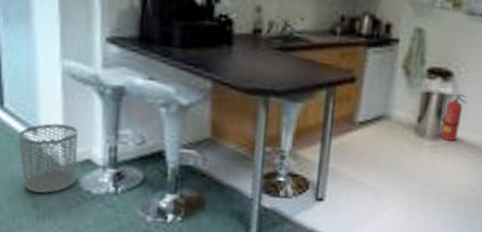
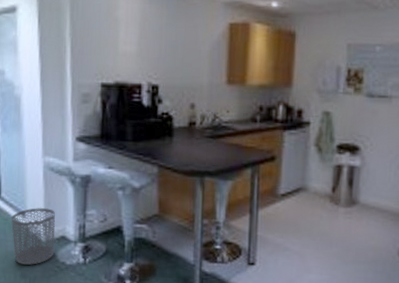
fire extinguisher: present [440,94,467,141] -> none [353,165,374,207]

